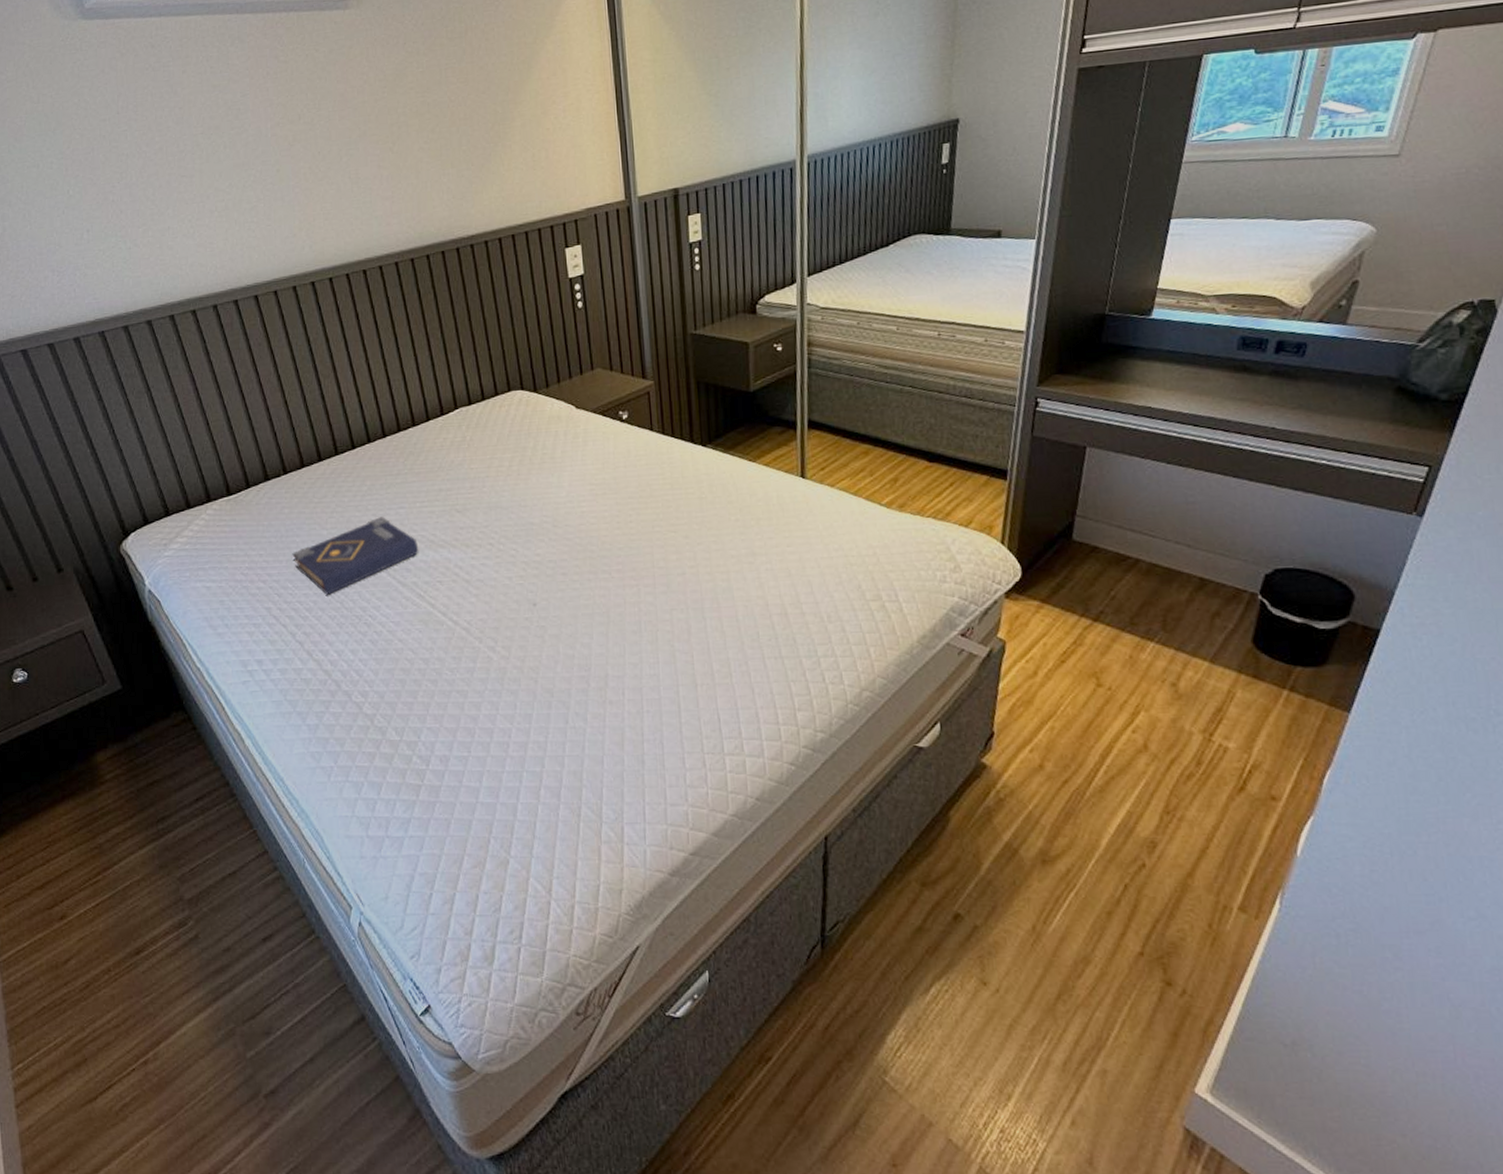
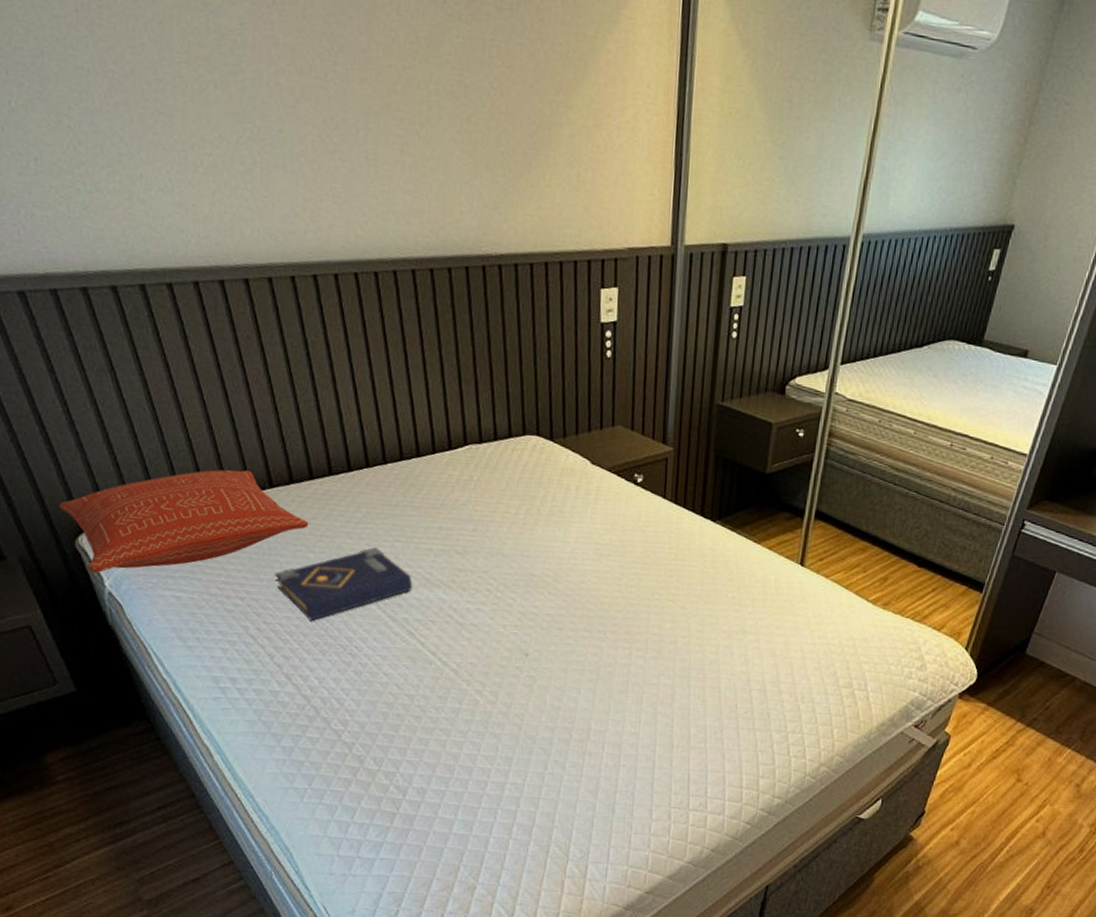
pillow: none [106,461,320,575] -> present [59,469,309,574]

